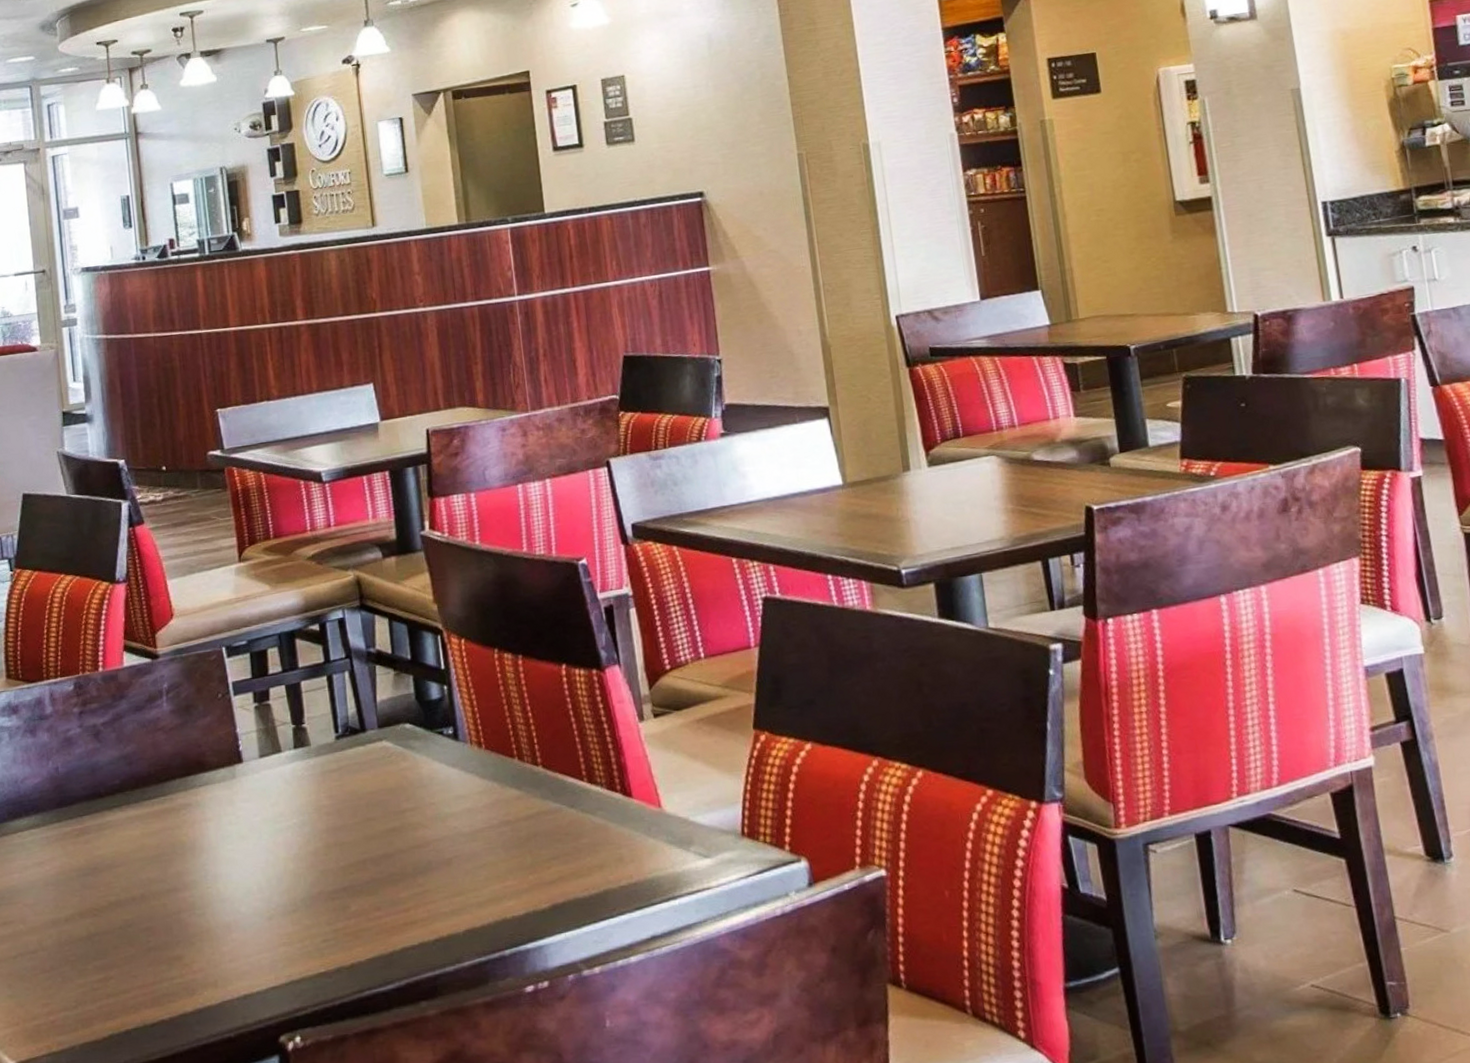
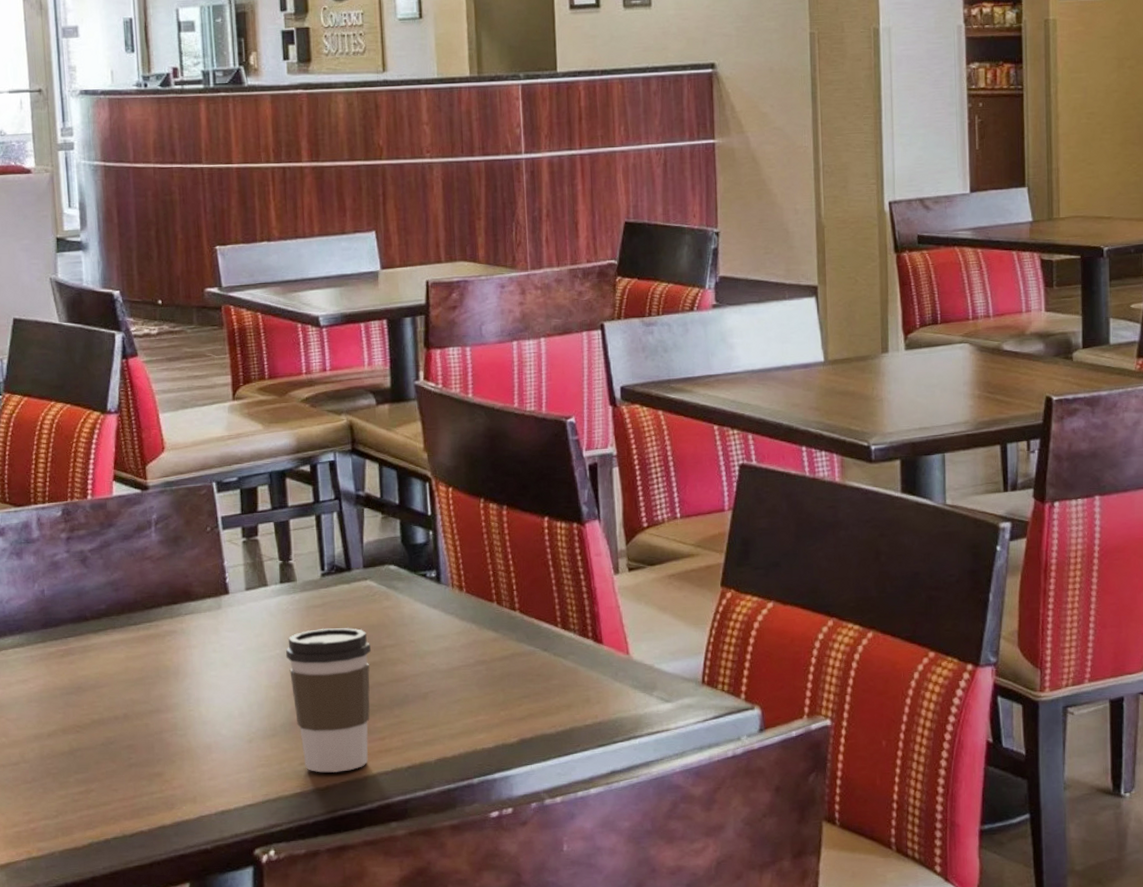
coffee cup: none [303,792,394,950] -> present [285,628,372,773]

